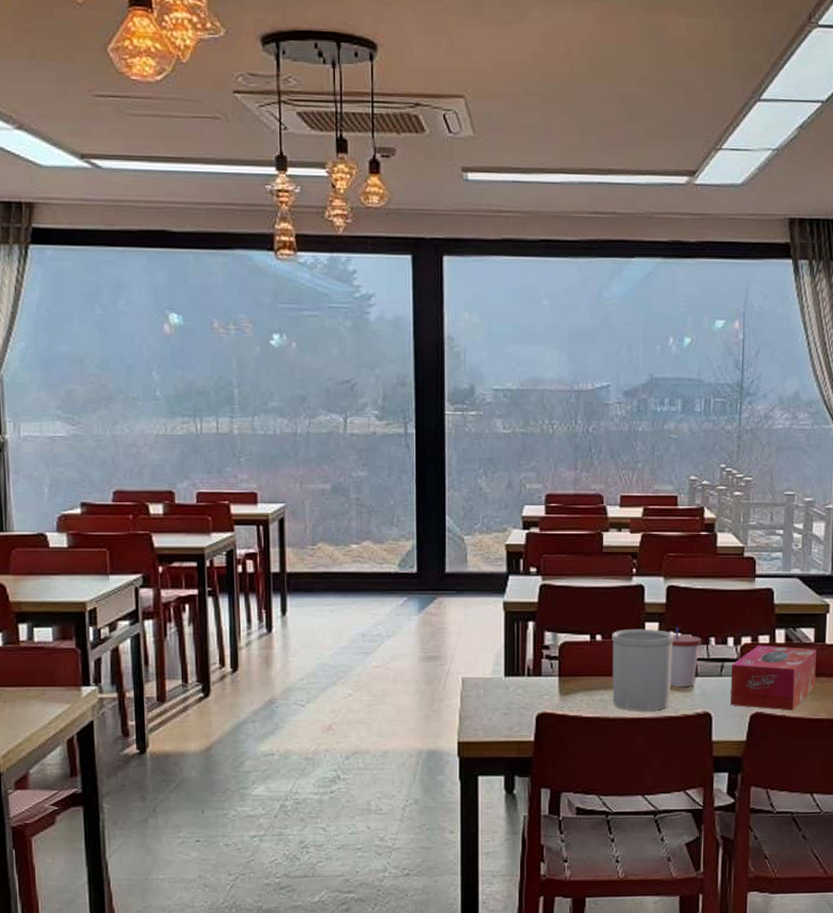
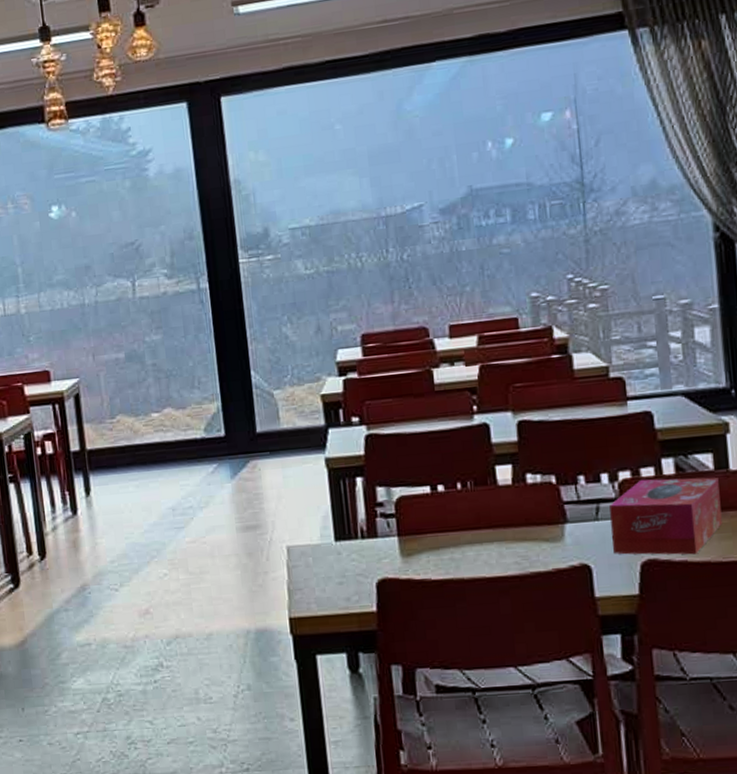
utensil holder: present [612,628,674,711] -> none [456,472,537,569]
cup: present [669,626,701,687] -> none [530,466,568,537]

